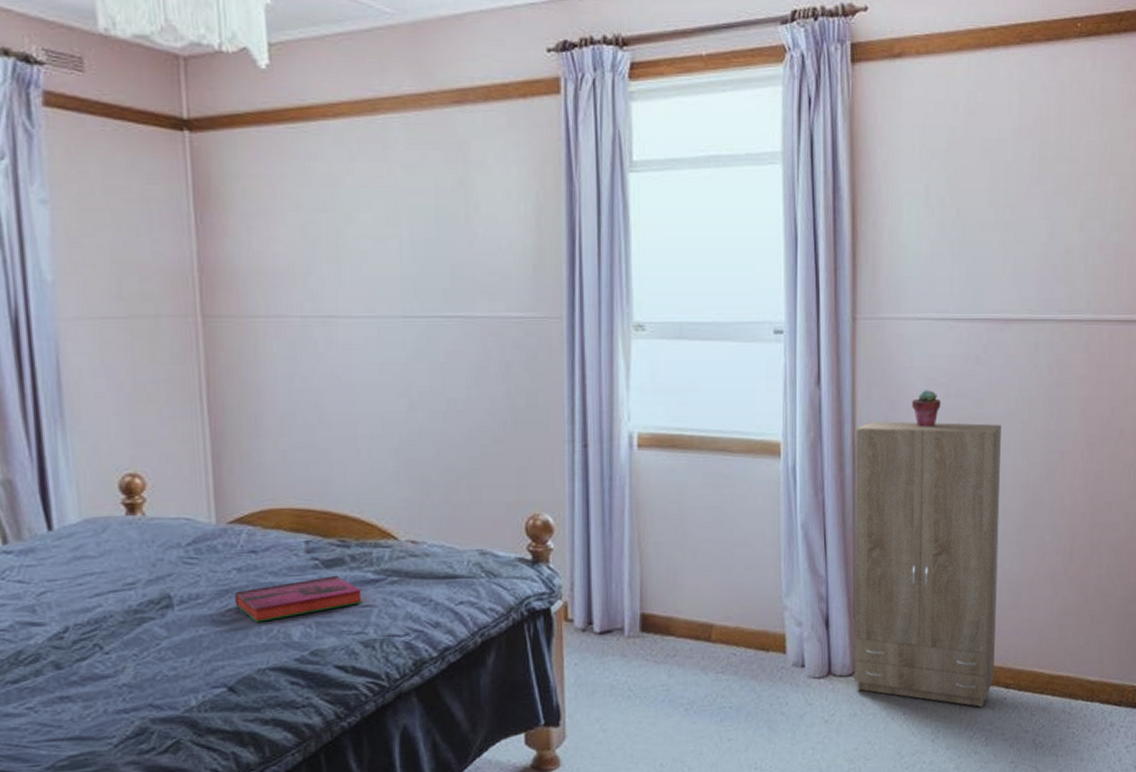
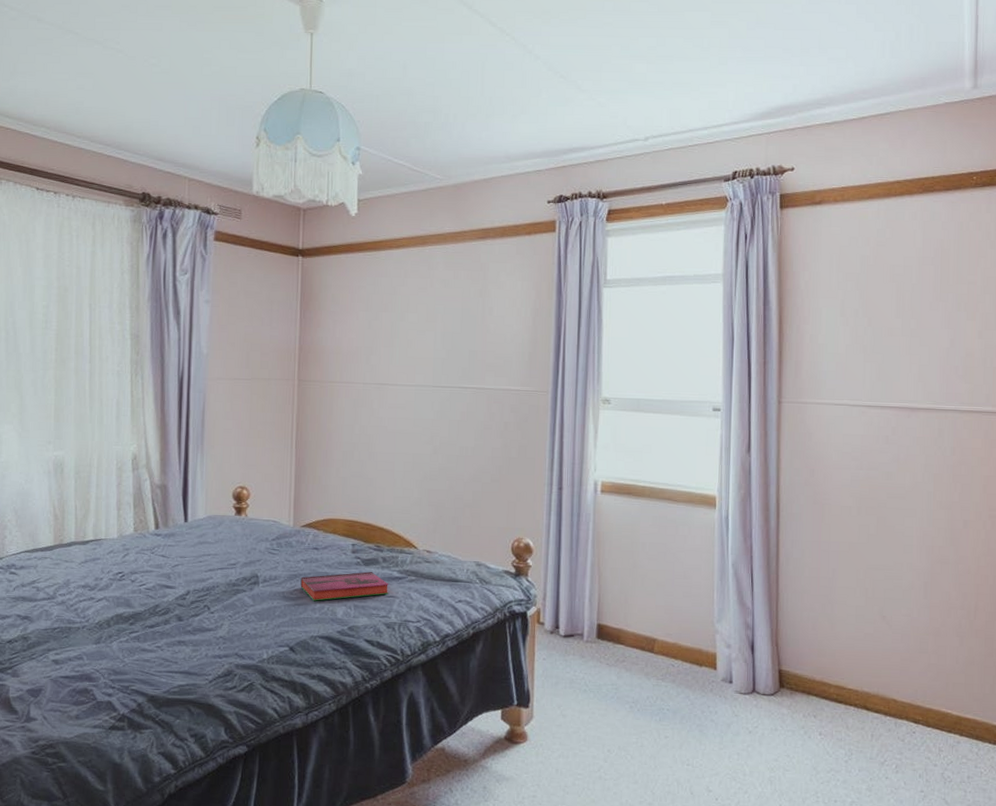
cabinet: present [853,421,1001,708] -> none [775,485,909,738]
potted succulent: present [911,390,941,427] -> none [828,462,854,492]

